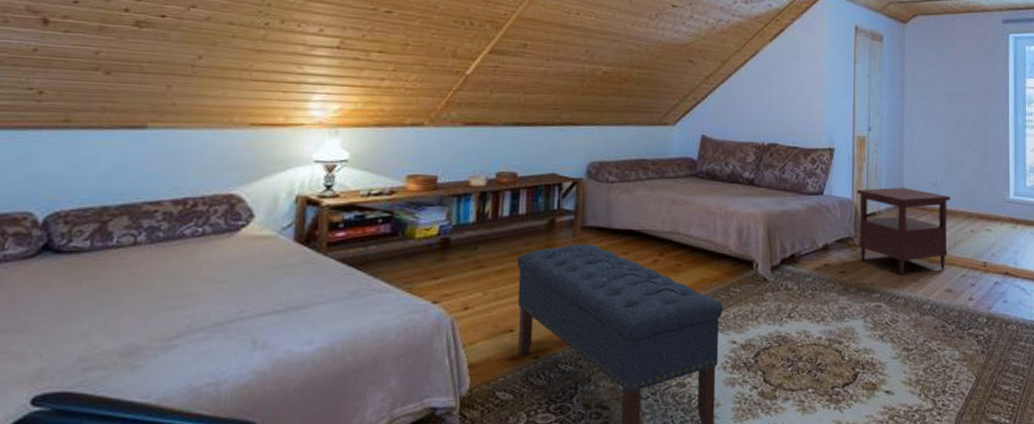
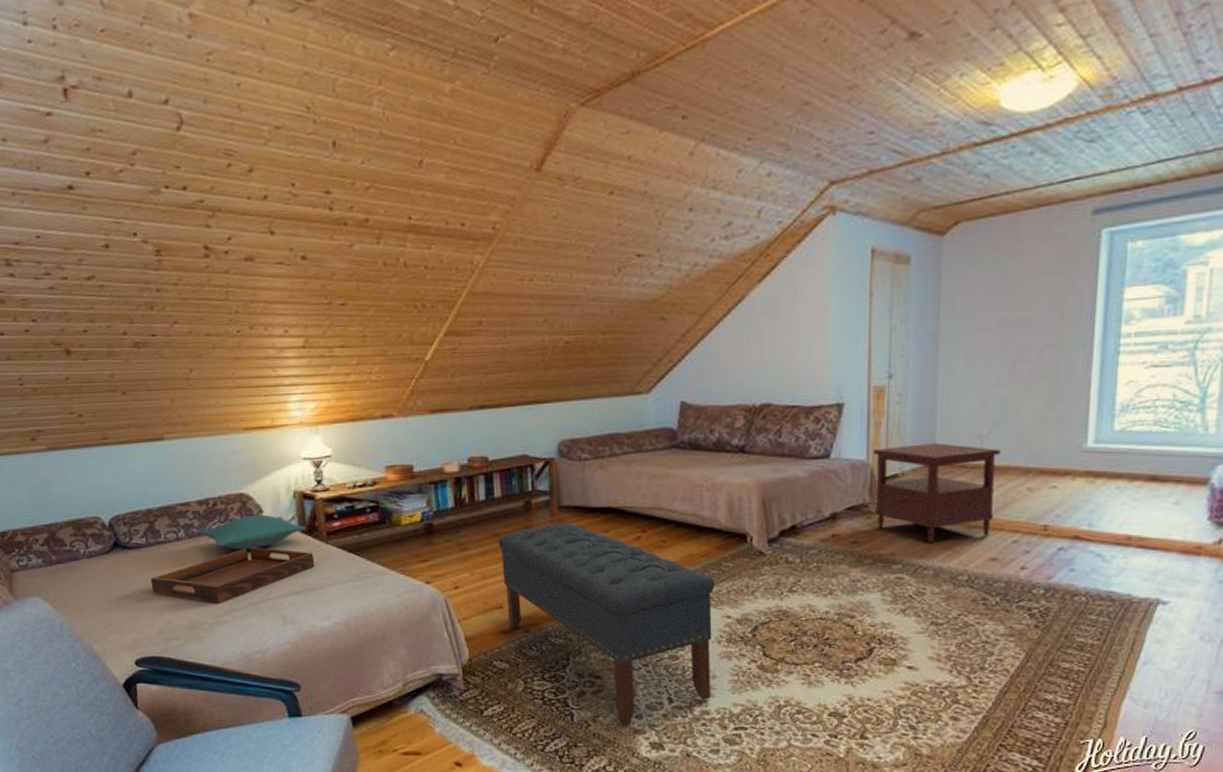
serving tray: none [82,256,307,325] -> present [150,546,315,605]
pillow: none [166,219,304,260] -> present [199,514,306,551]

